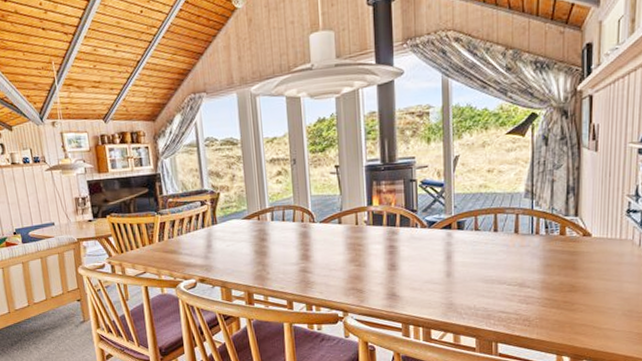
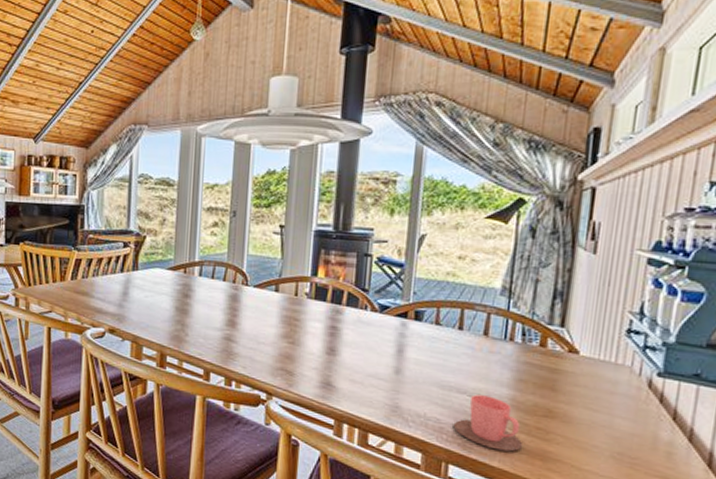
cup: none [499,282,555,325] -> present [454,394,523,452]

